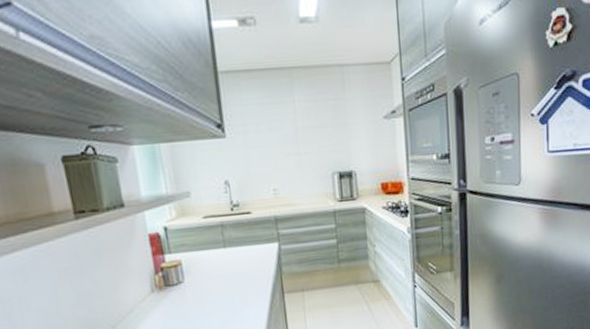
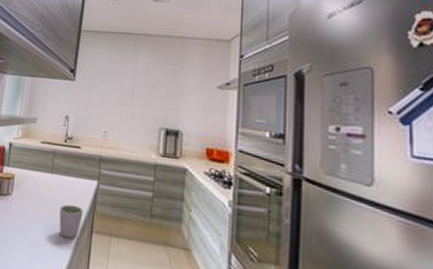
mug: none [243,272,271,307] -> present [59,204,84,239]

